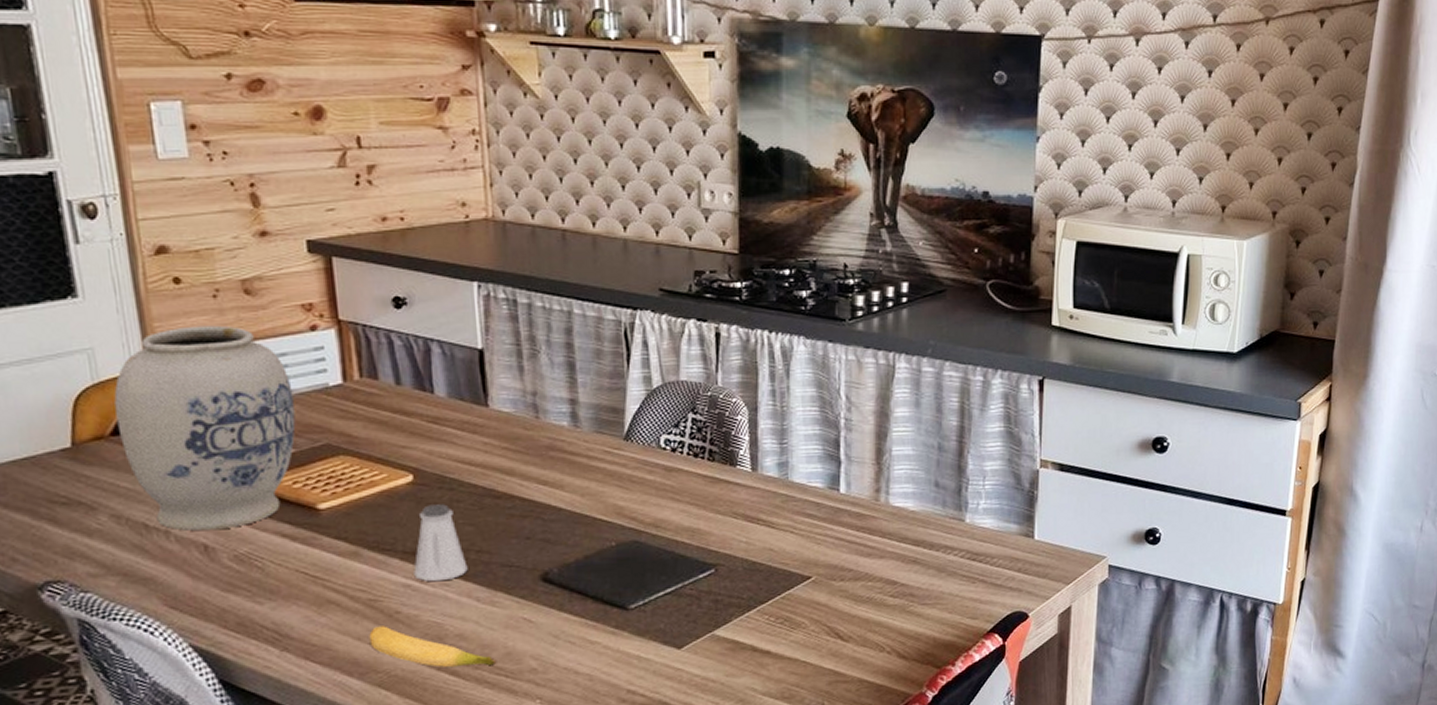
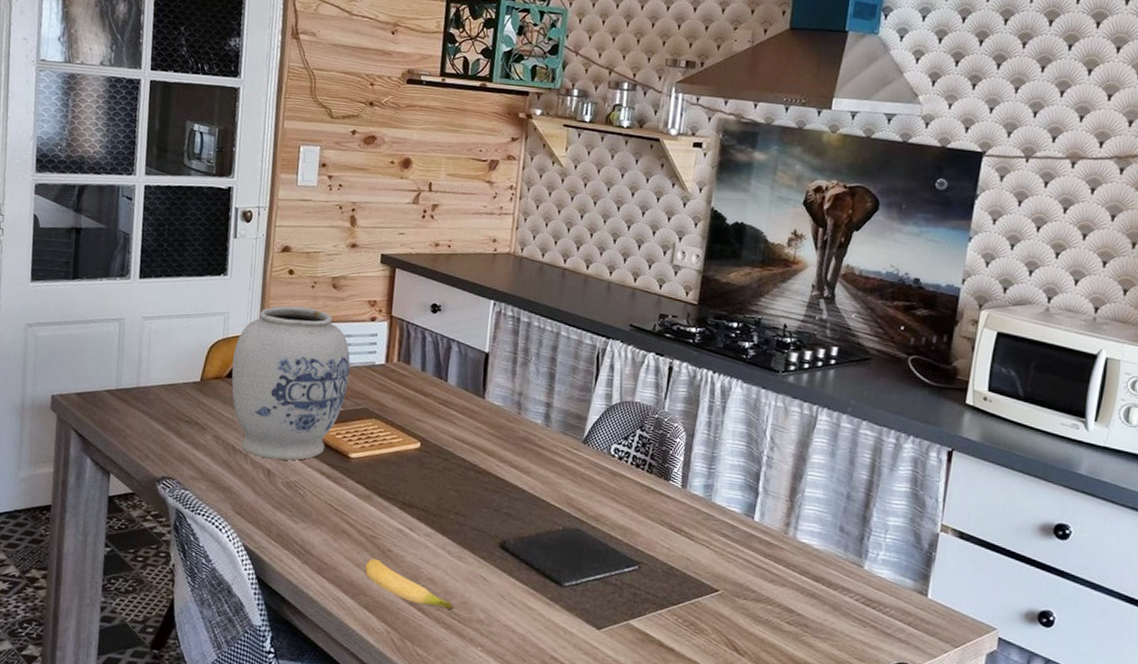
saltshaker: present [413,504,468,582] -> none [407,469,447,532]

